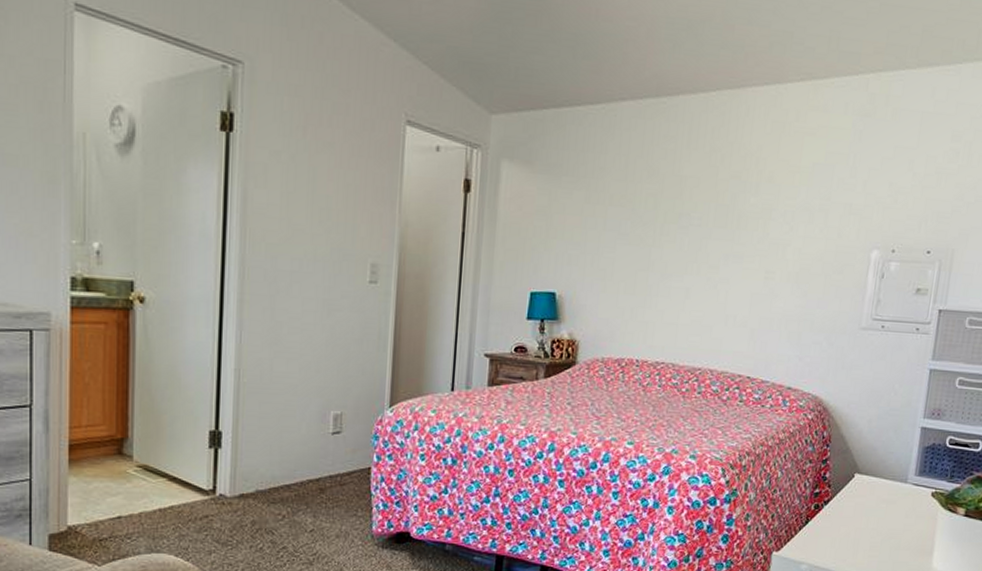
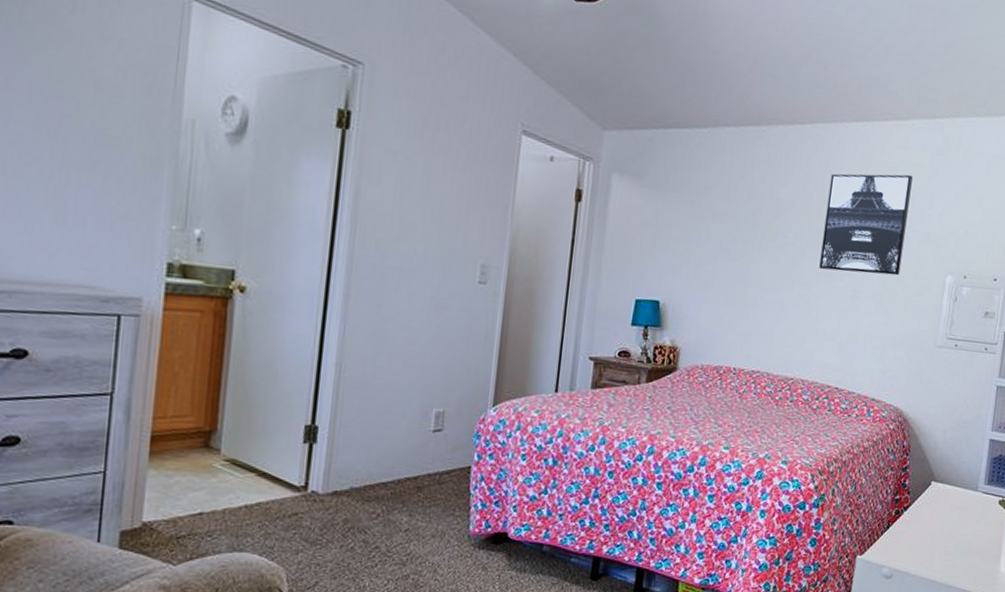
wall art: none [727,140,833,254] -> present [819,173,913,276]

